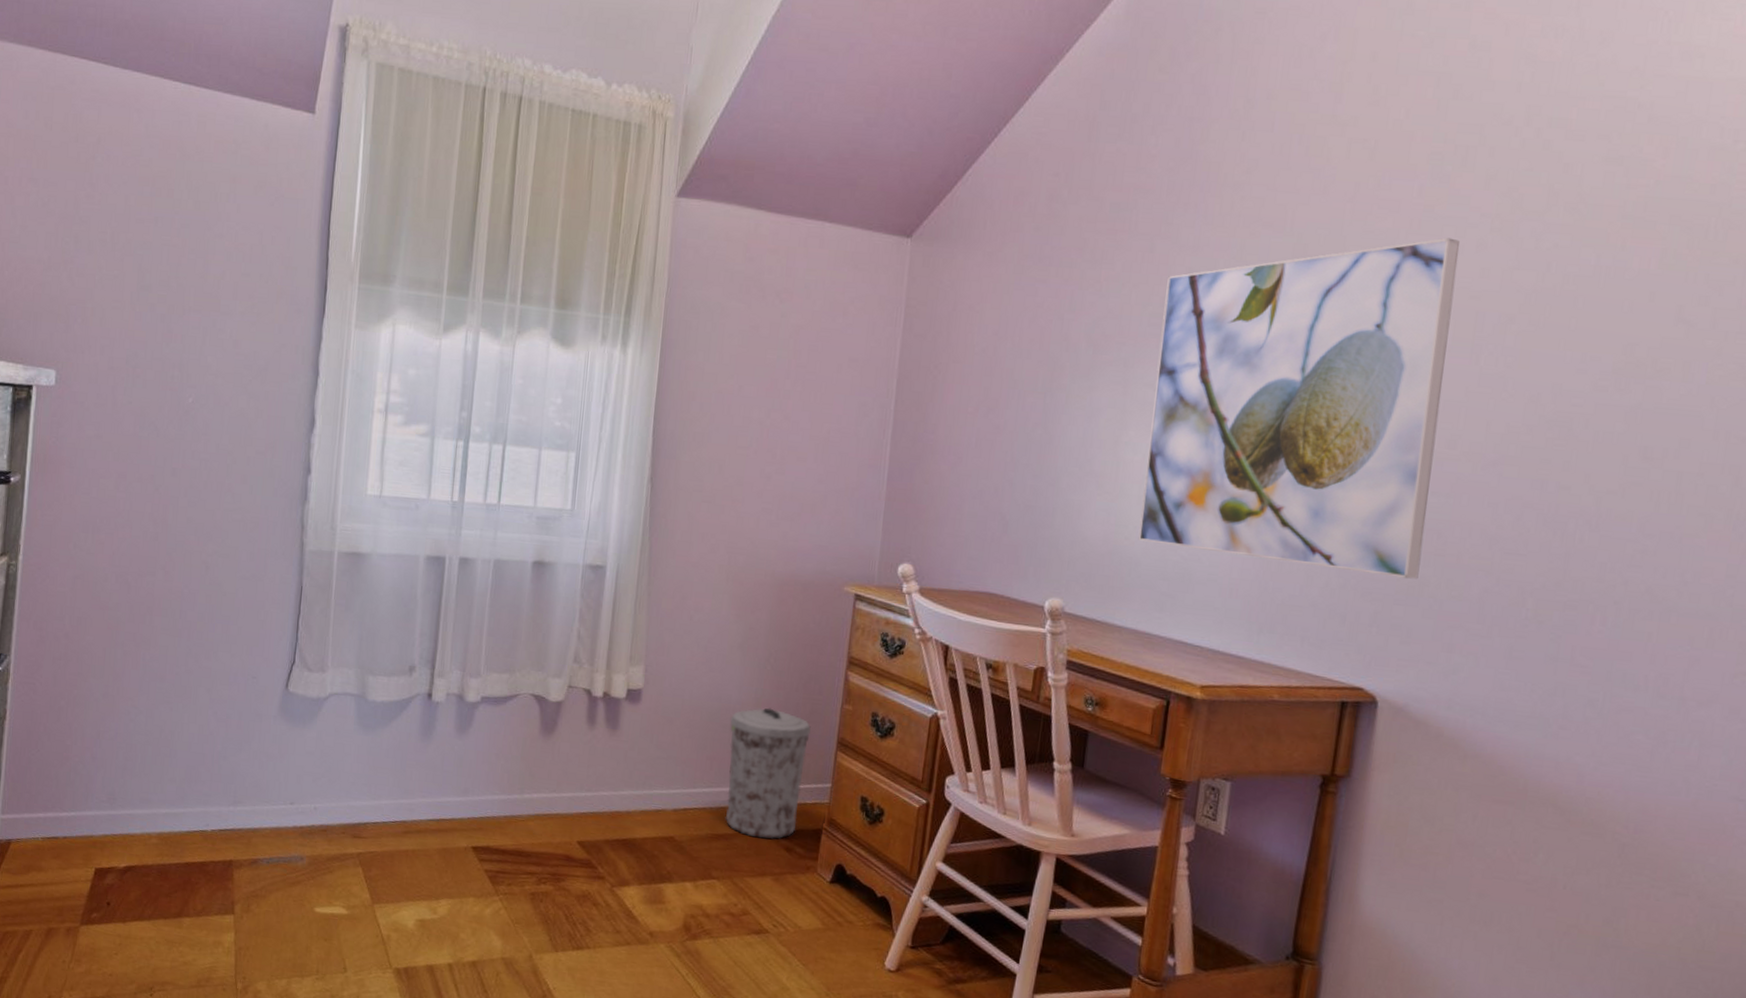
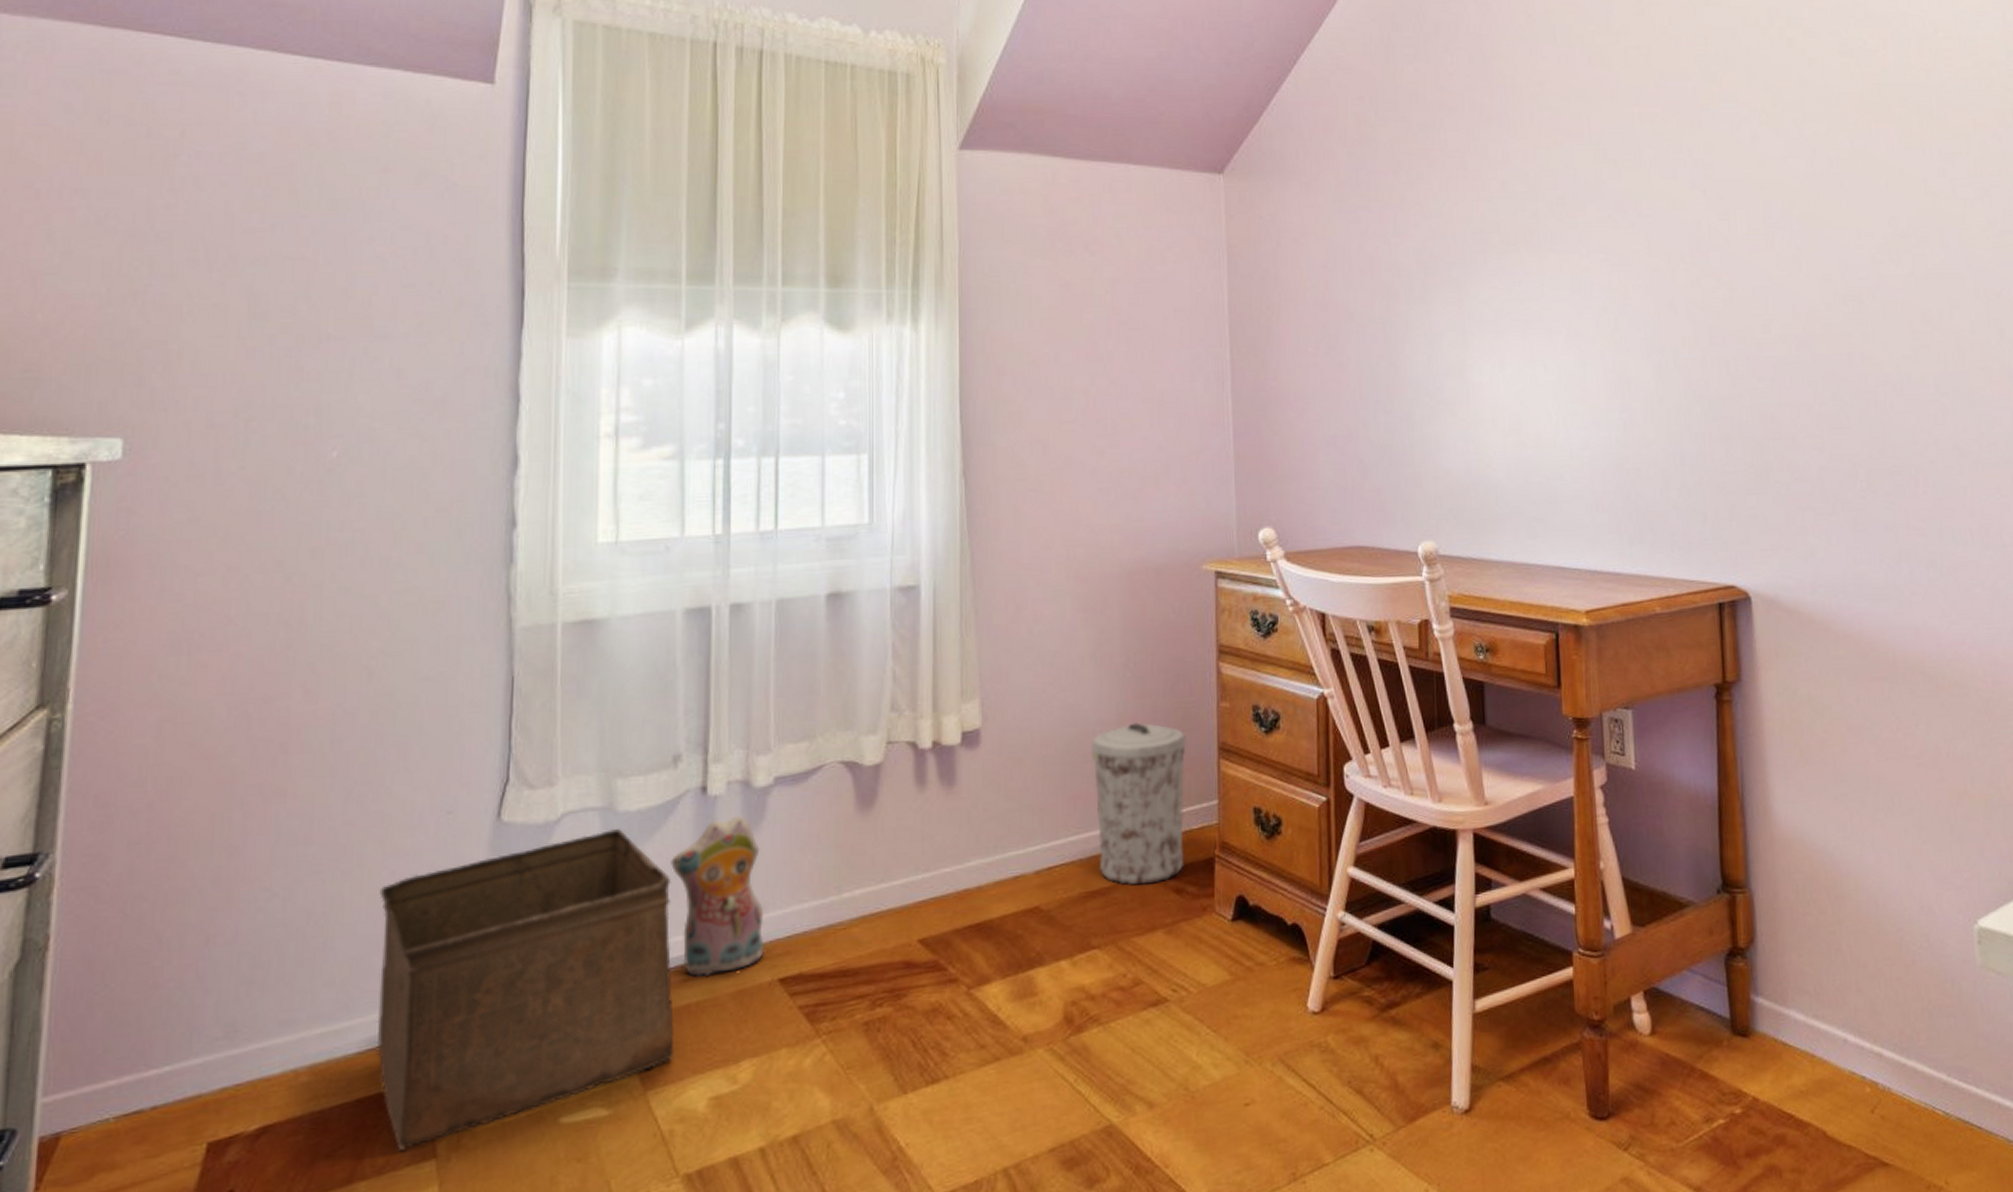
storage bin: none [200,711,402,904] -> present [376,828,675,1150]
plush toy: none [402,720,467,833] -> present [671,815,764,977]
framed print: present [1138,237,1459,580] -> none [1484,133,1763,467]

